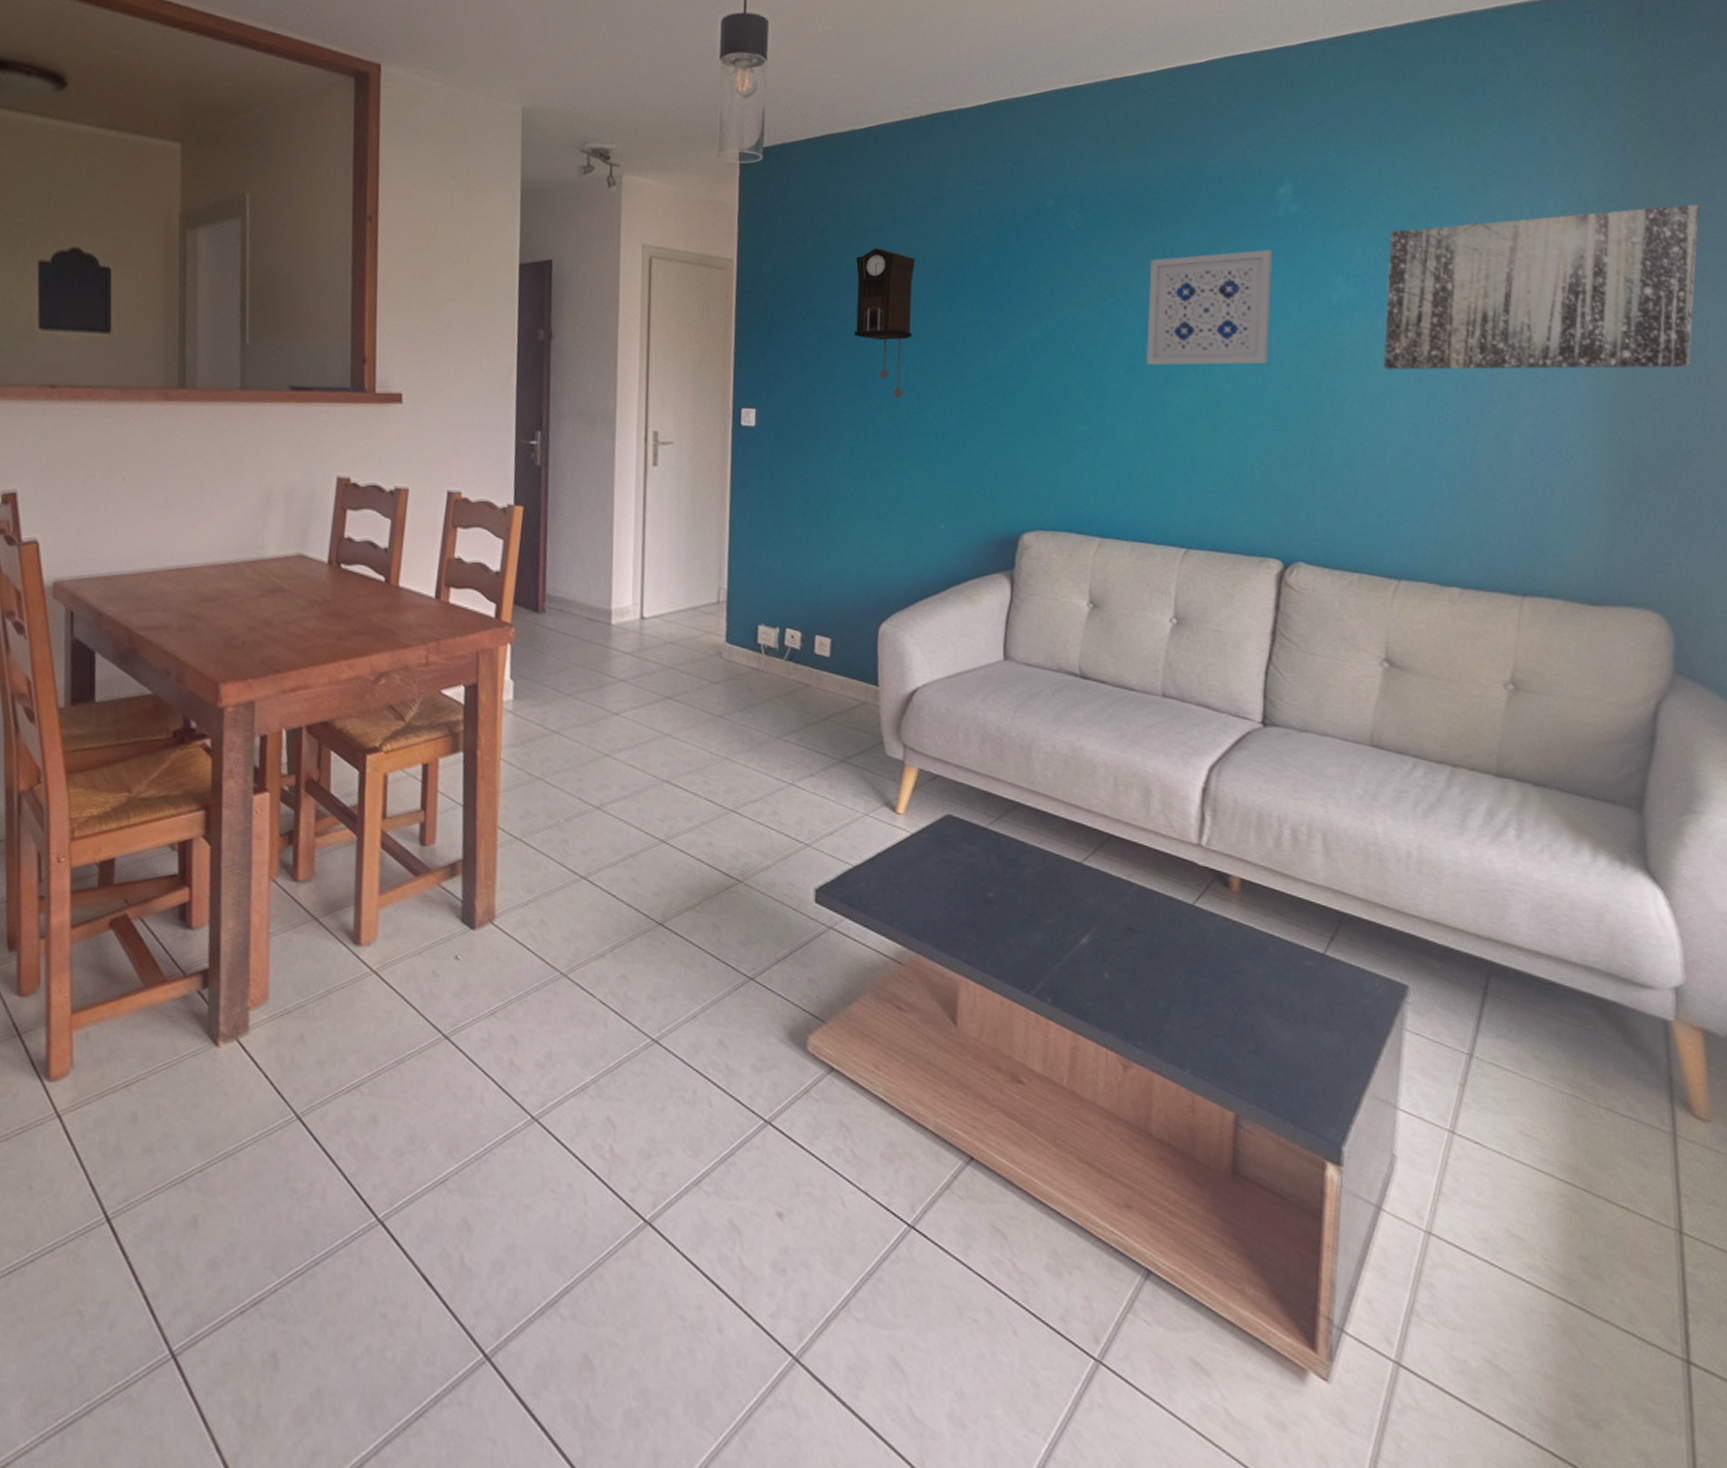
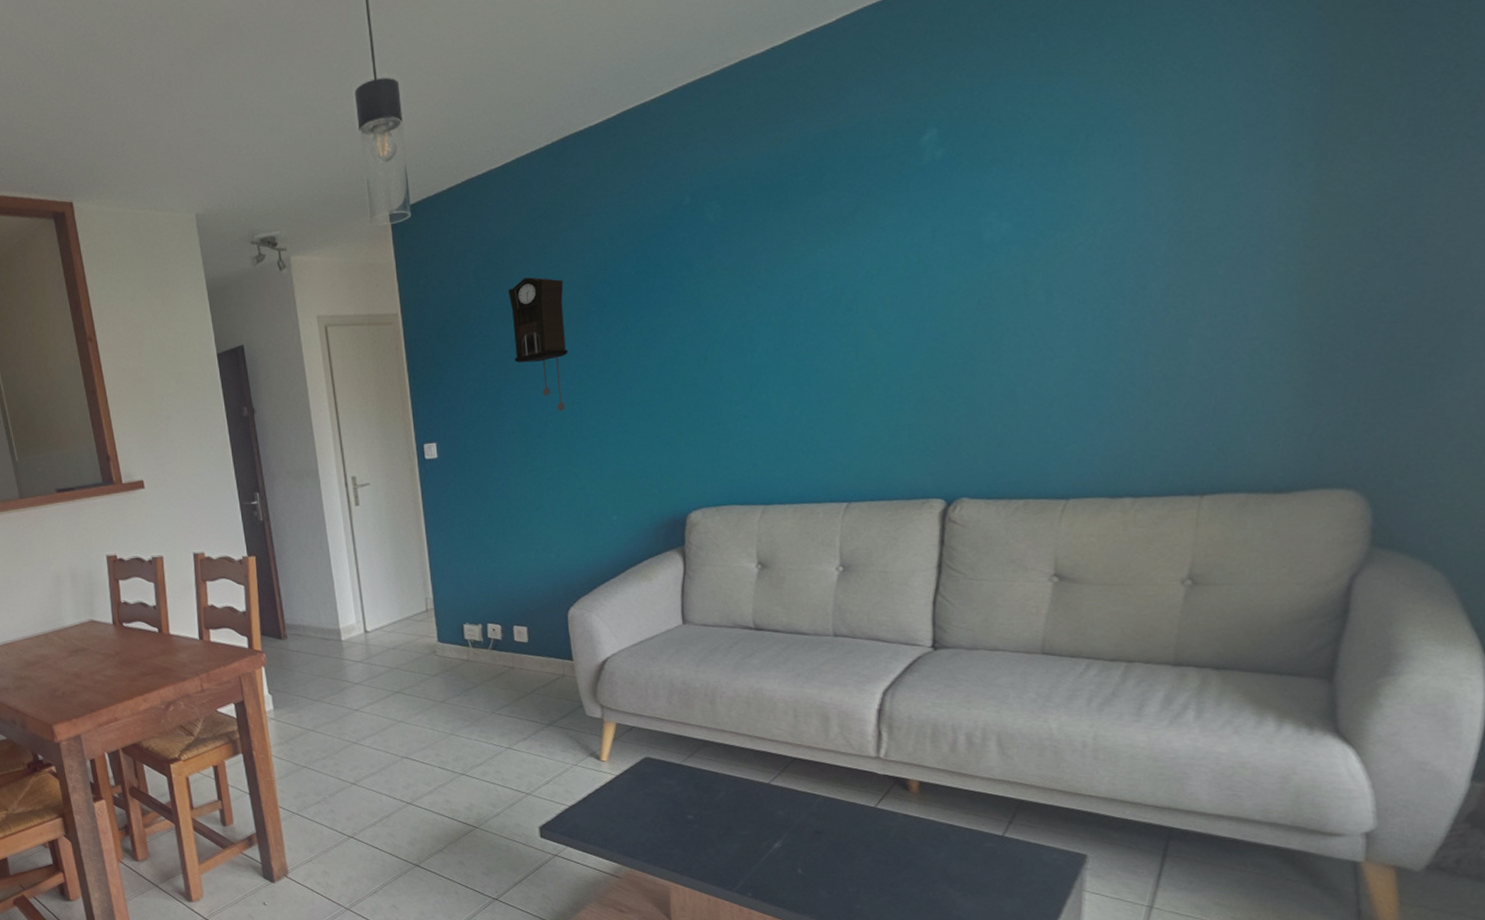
wall art: present [1147,249,1273,366] -> none [792,200,920,338]
wall art: present [1384,203,1700,370] -> none [1043,50,1414,298]

